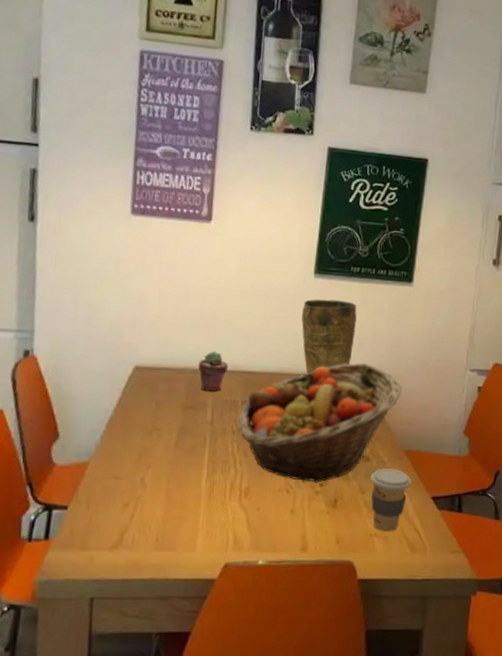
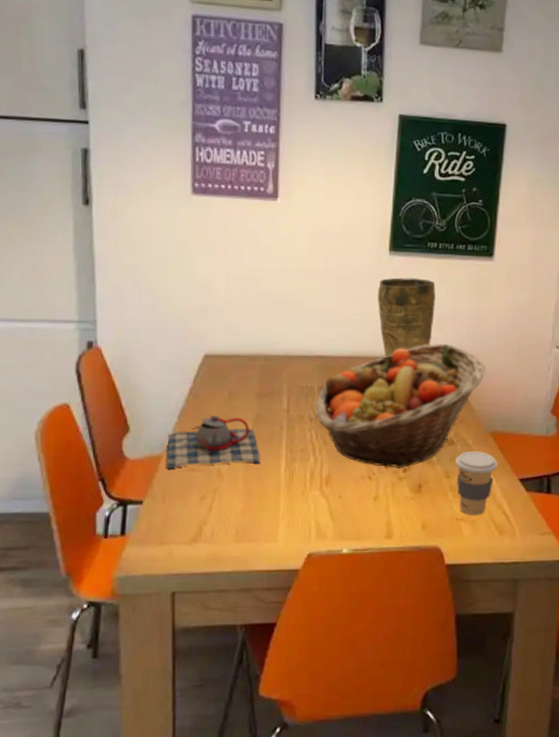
teapot: none [92,424,183,477] -> present [166,414,260,470]
potted succulent: present [198,351,229,392] -> none [270,336,303,378]

